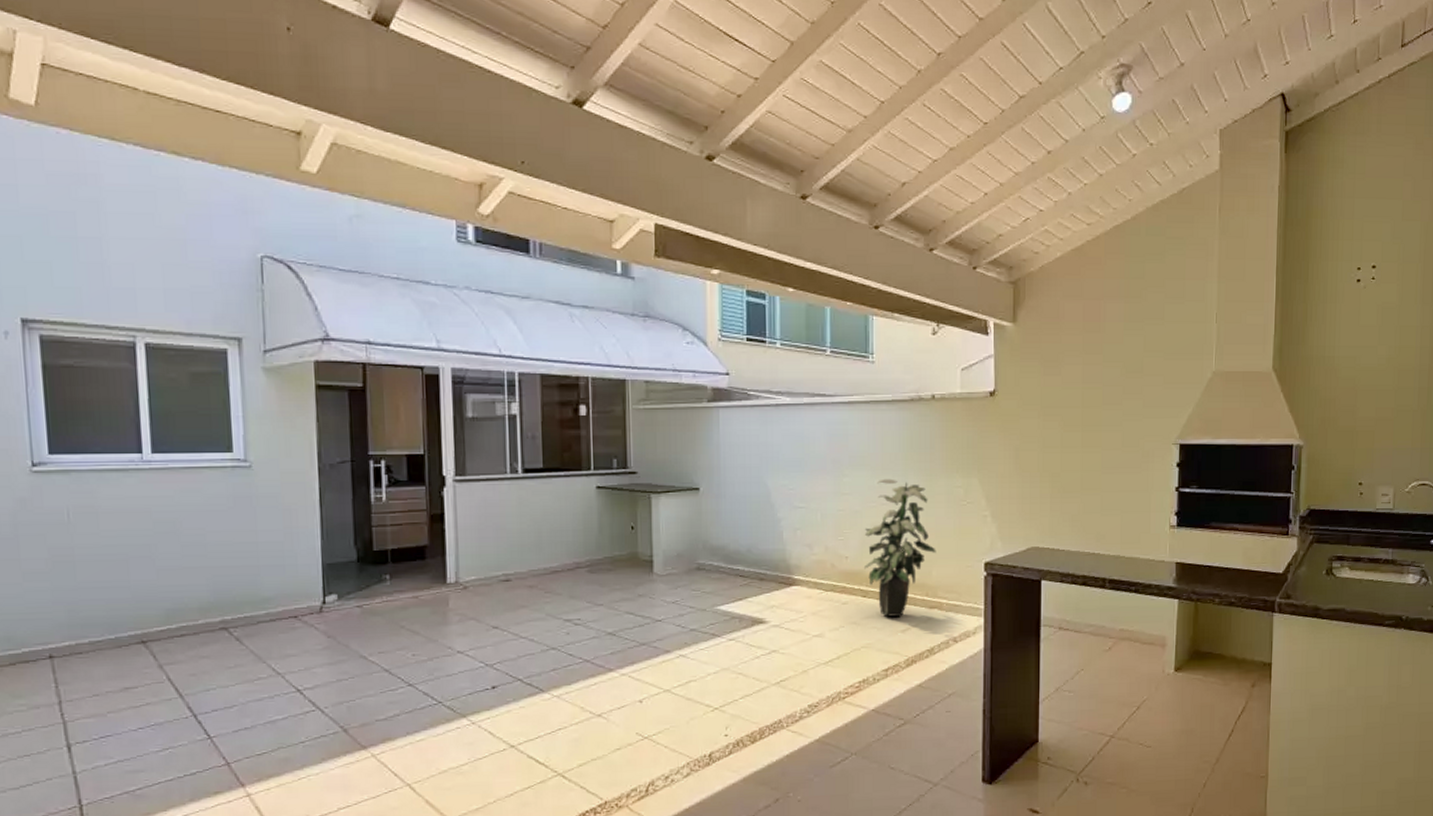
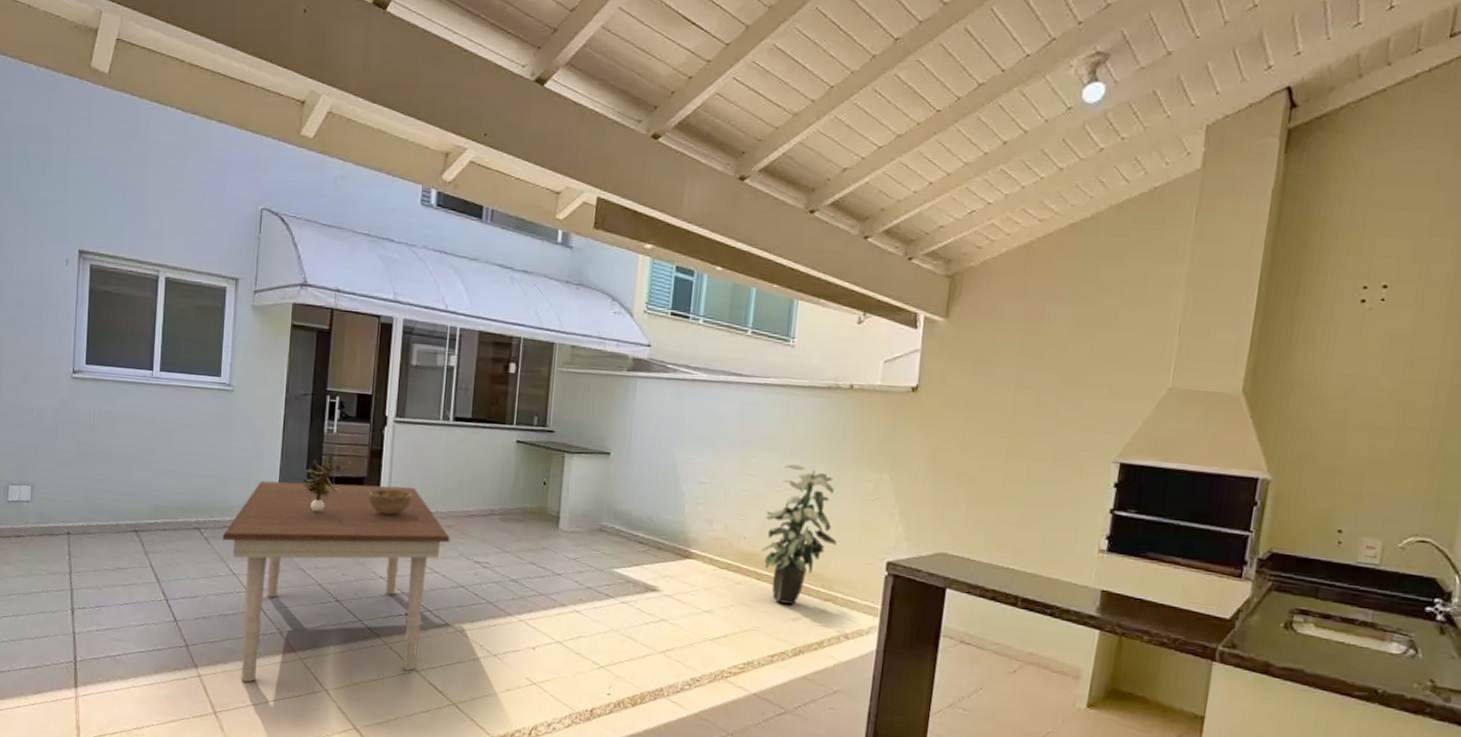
dining table: none [257,549,534,793] -> present [222,480,450,682]
potted plant: none [350,524,409,591] -> present [301,453,352,512]
decorative bowl: none [433,555,485,583] -> present [368,489,412,515]

